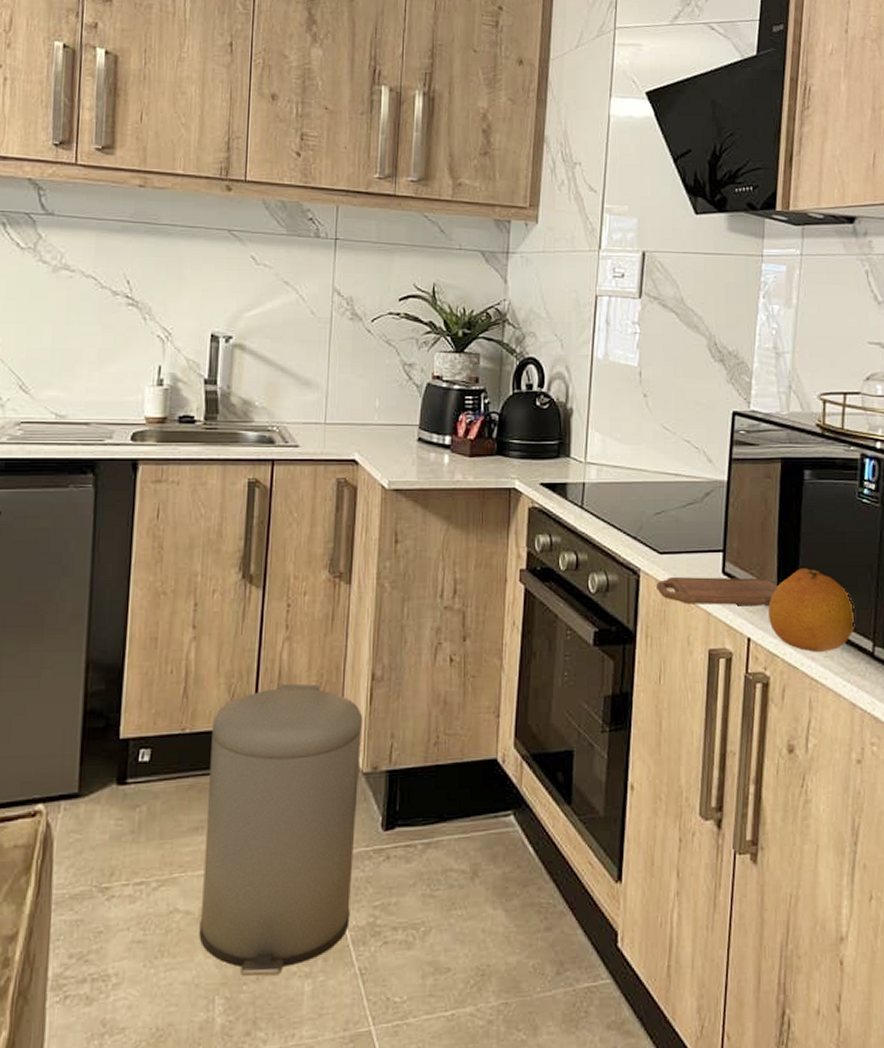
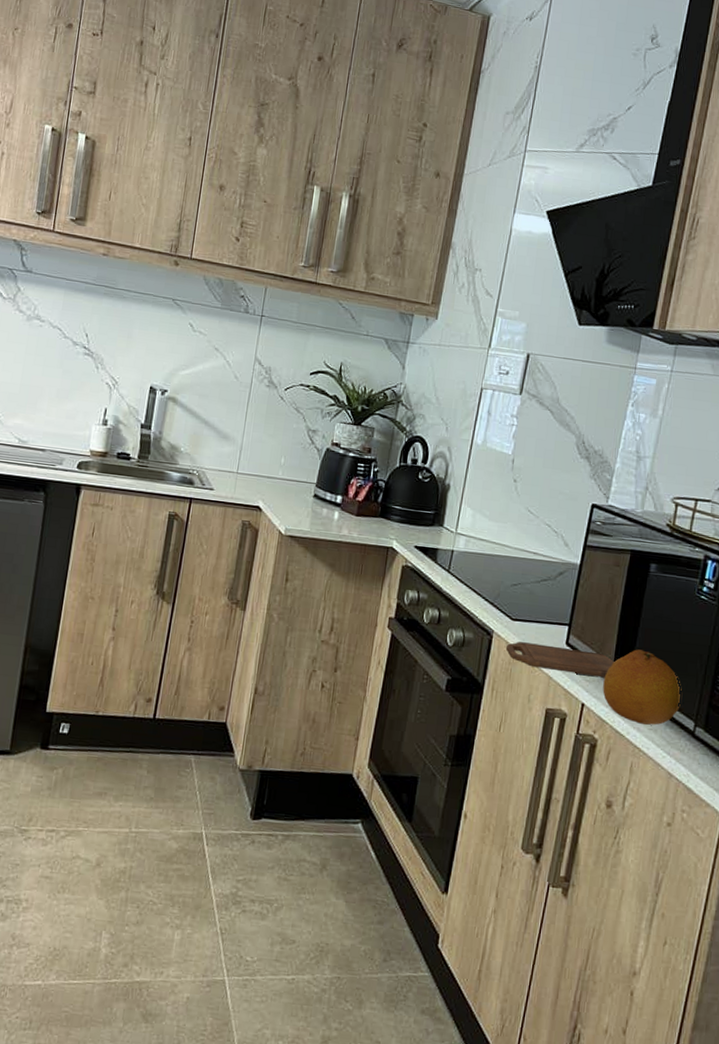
pedal bin: present [199,683,363,977] -> none [94,685,244,923]

